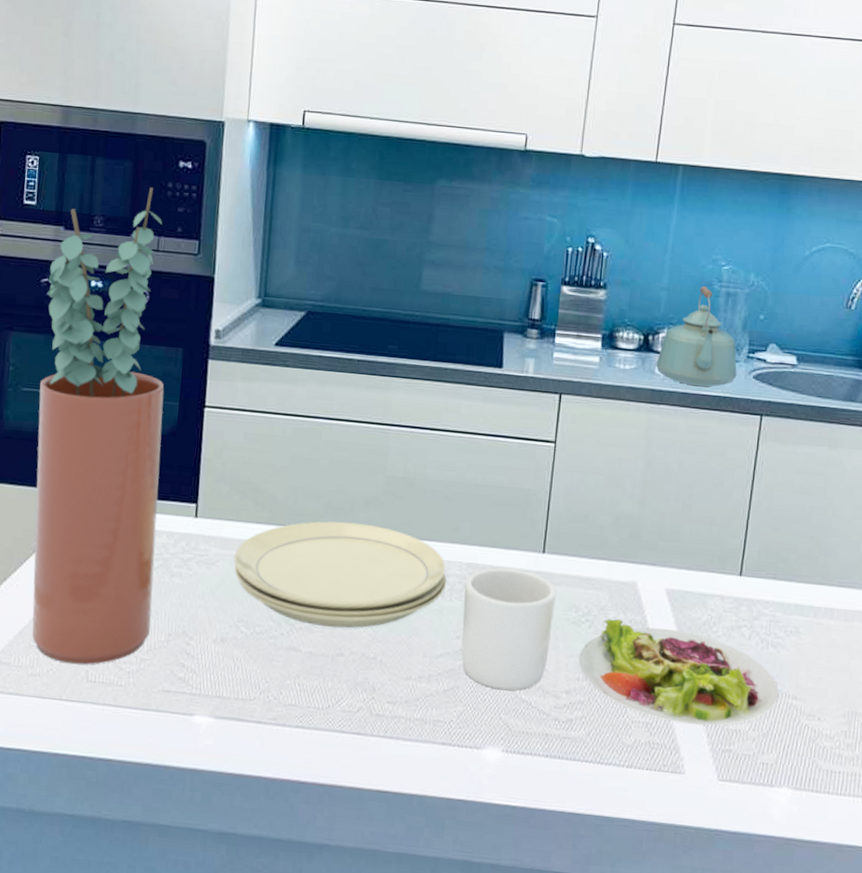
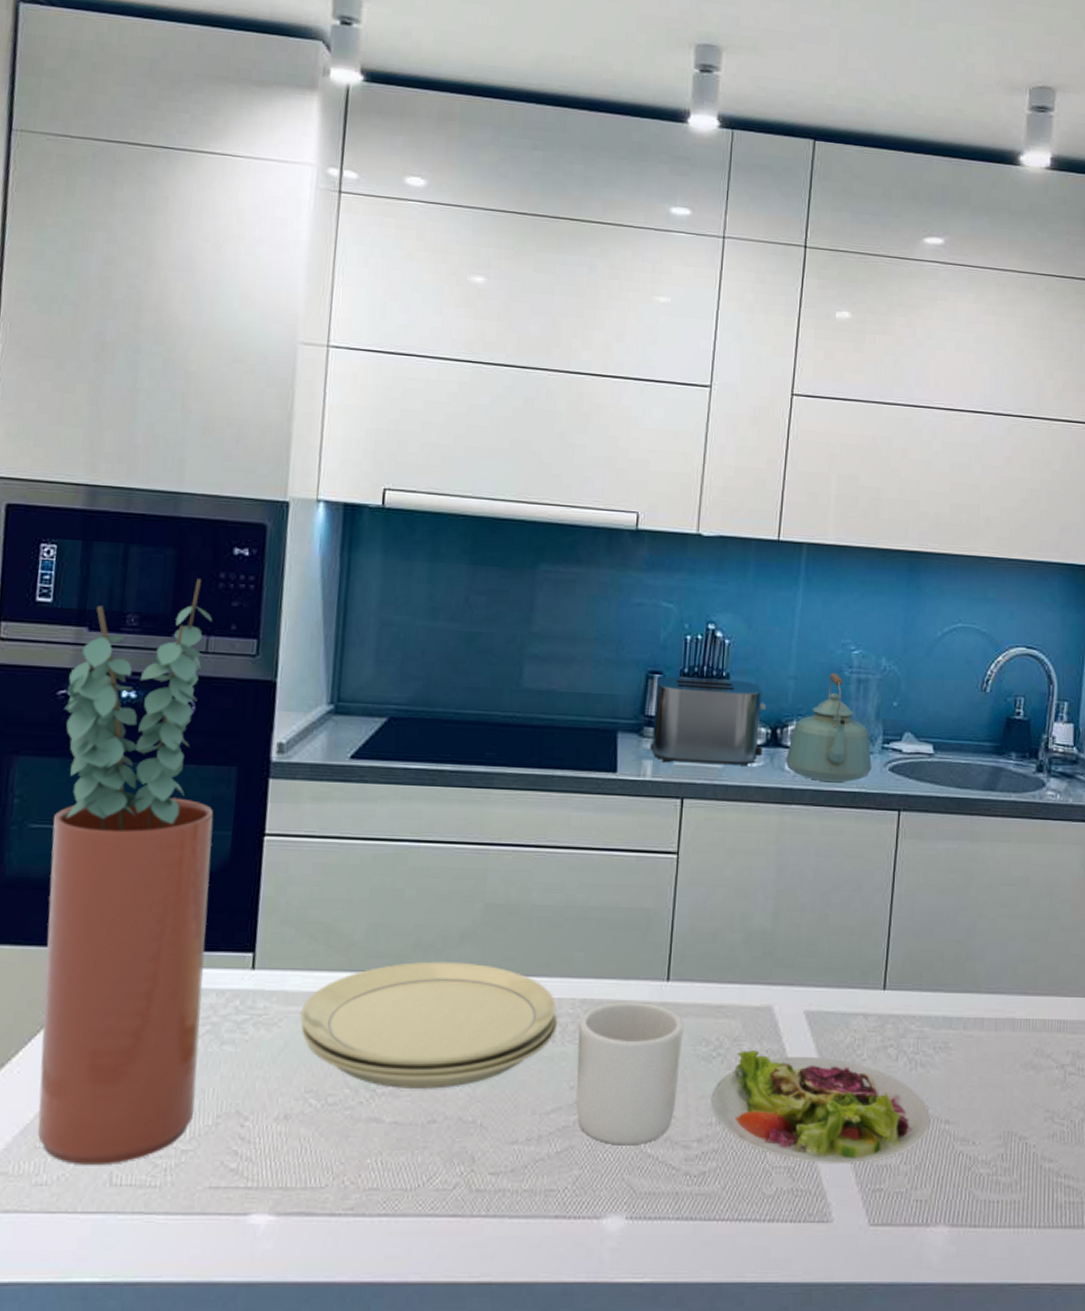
toaster: none [532,284,639,368] -> present [649,676,766,766]

